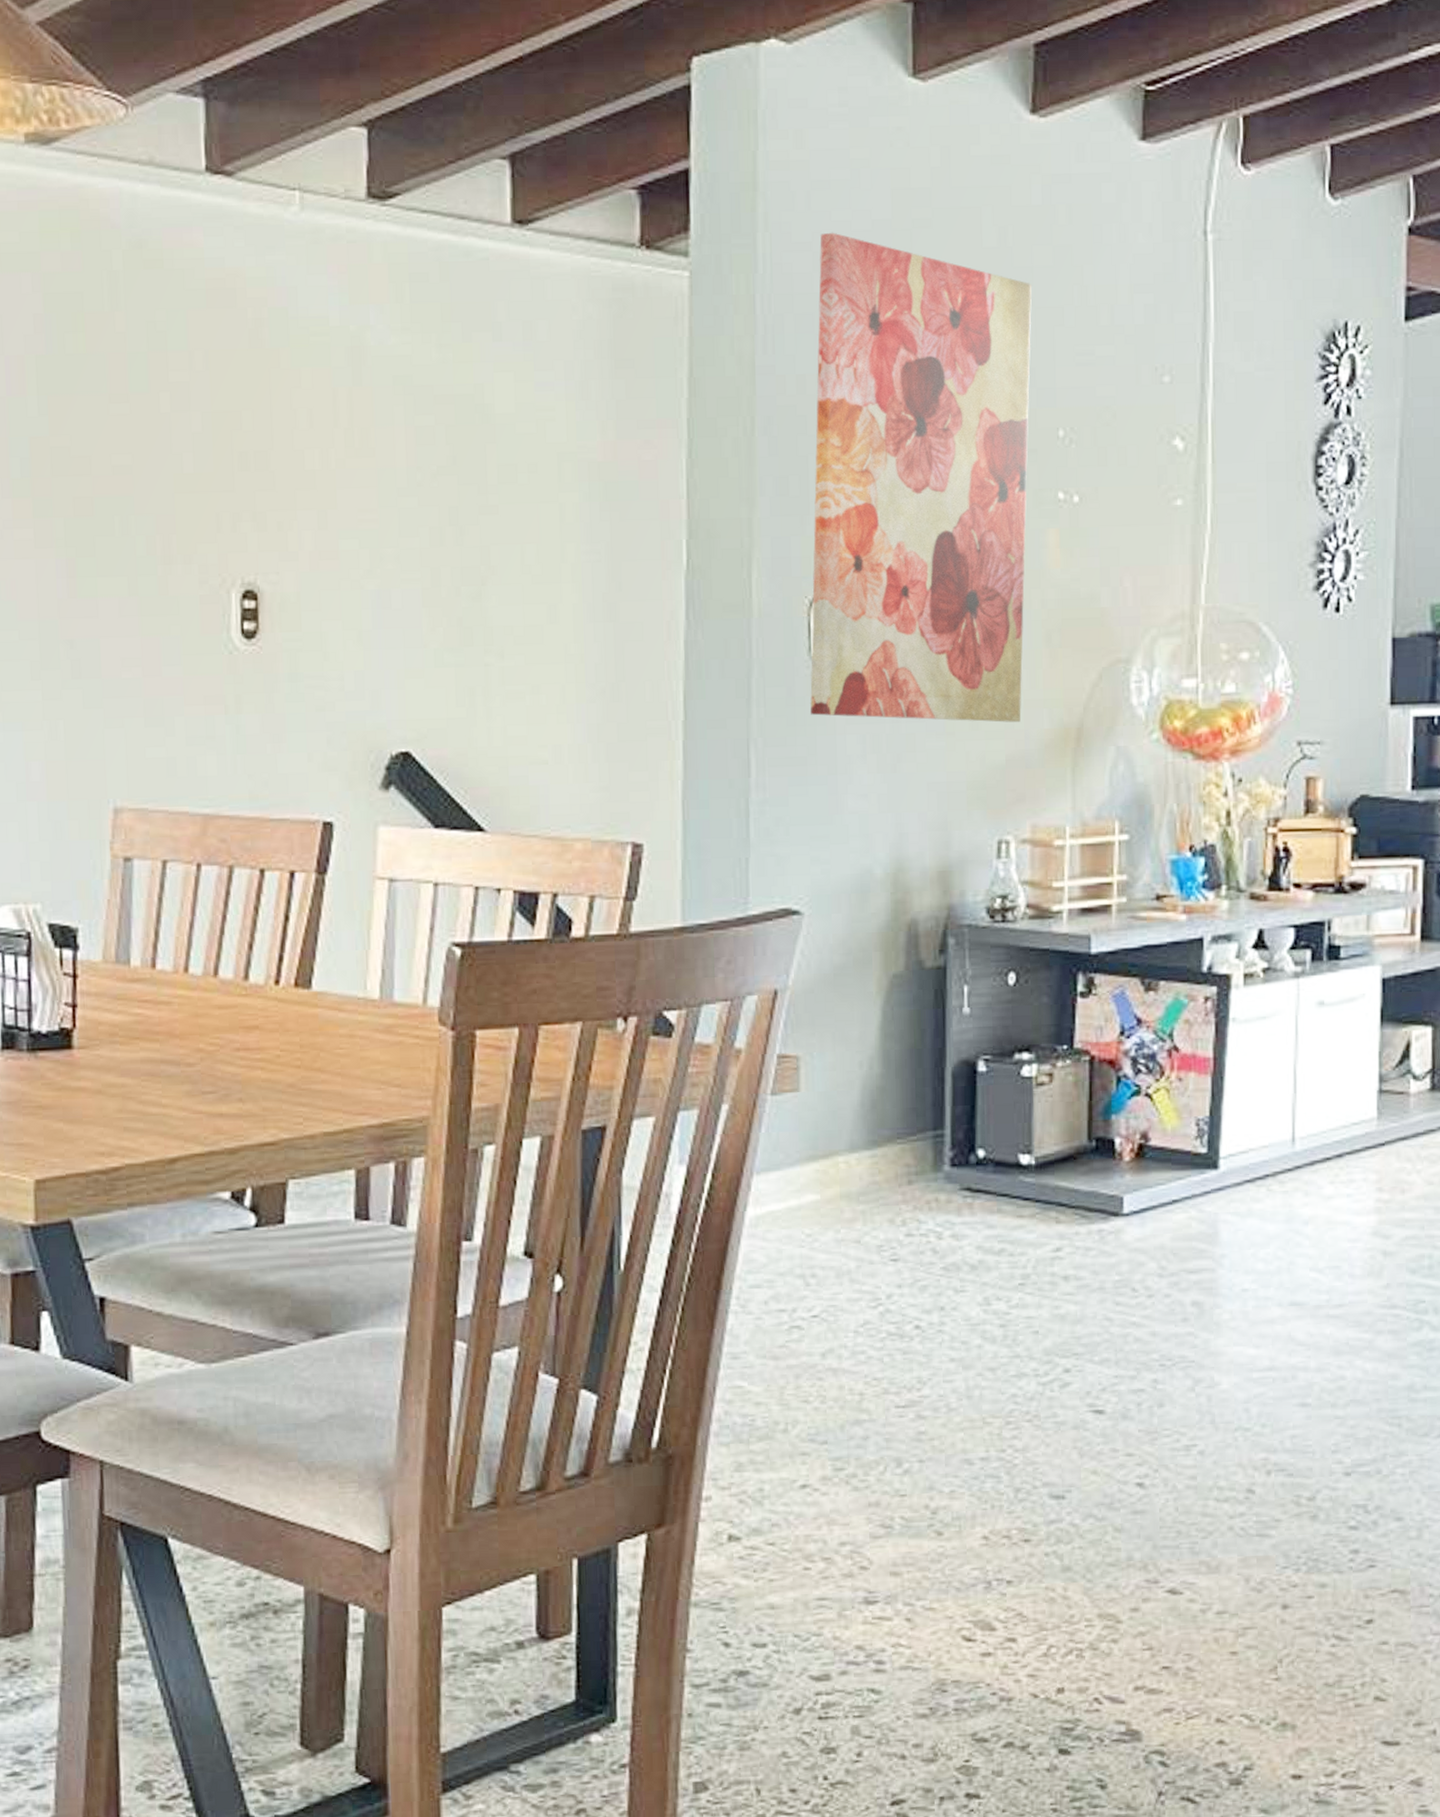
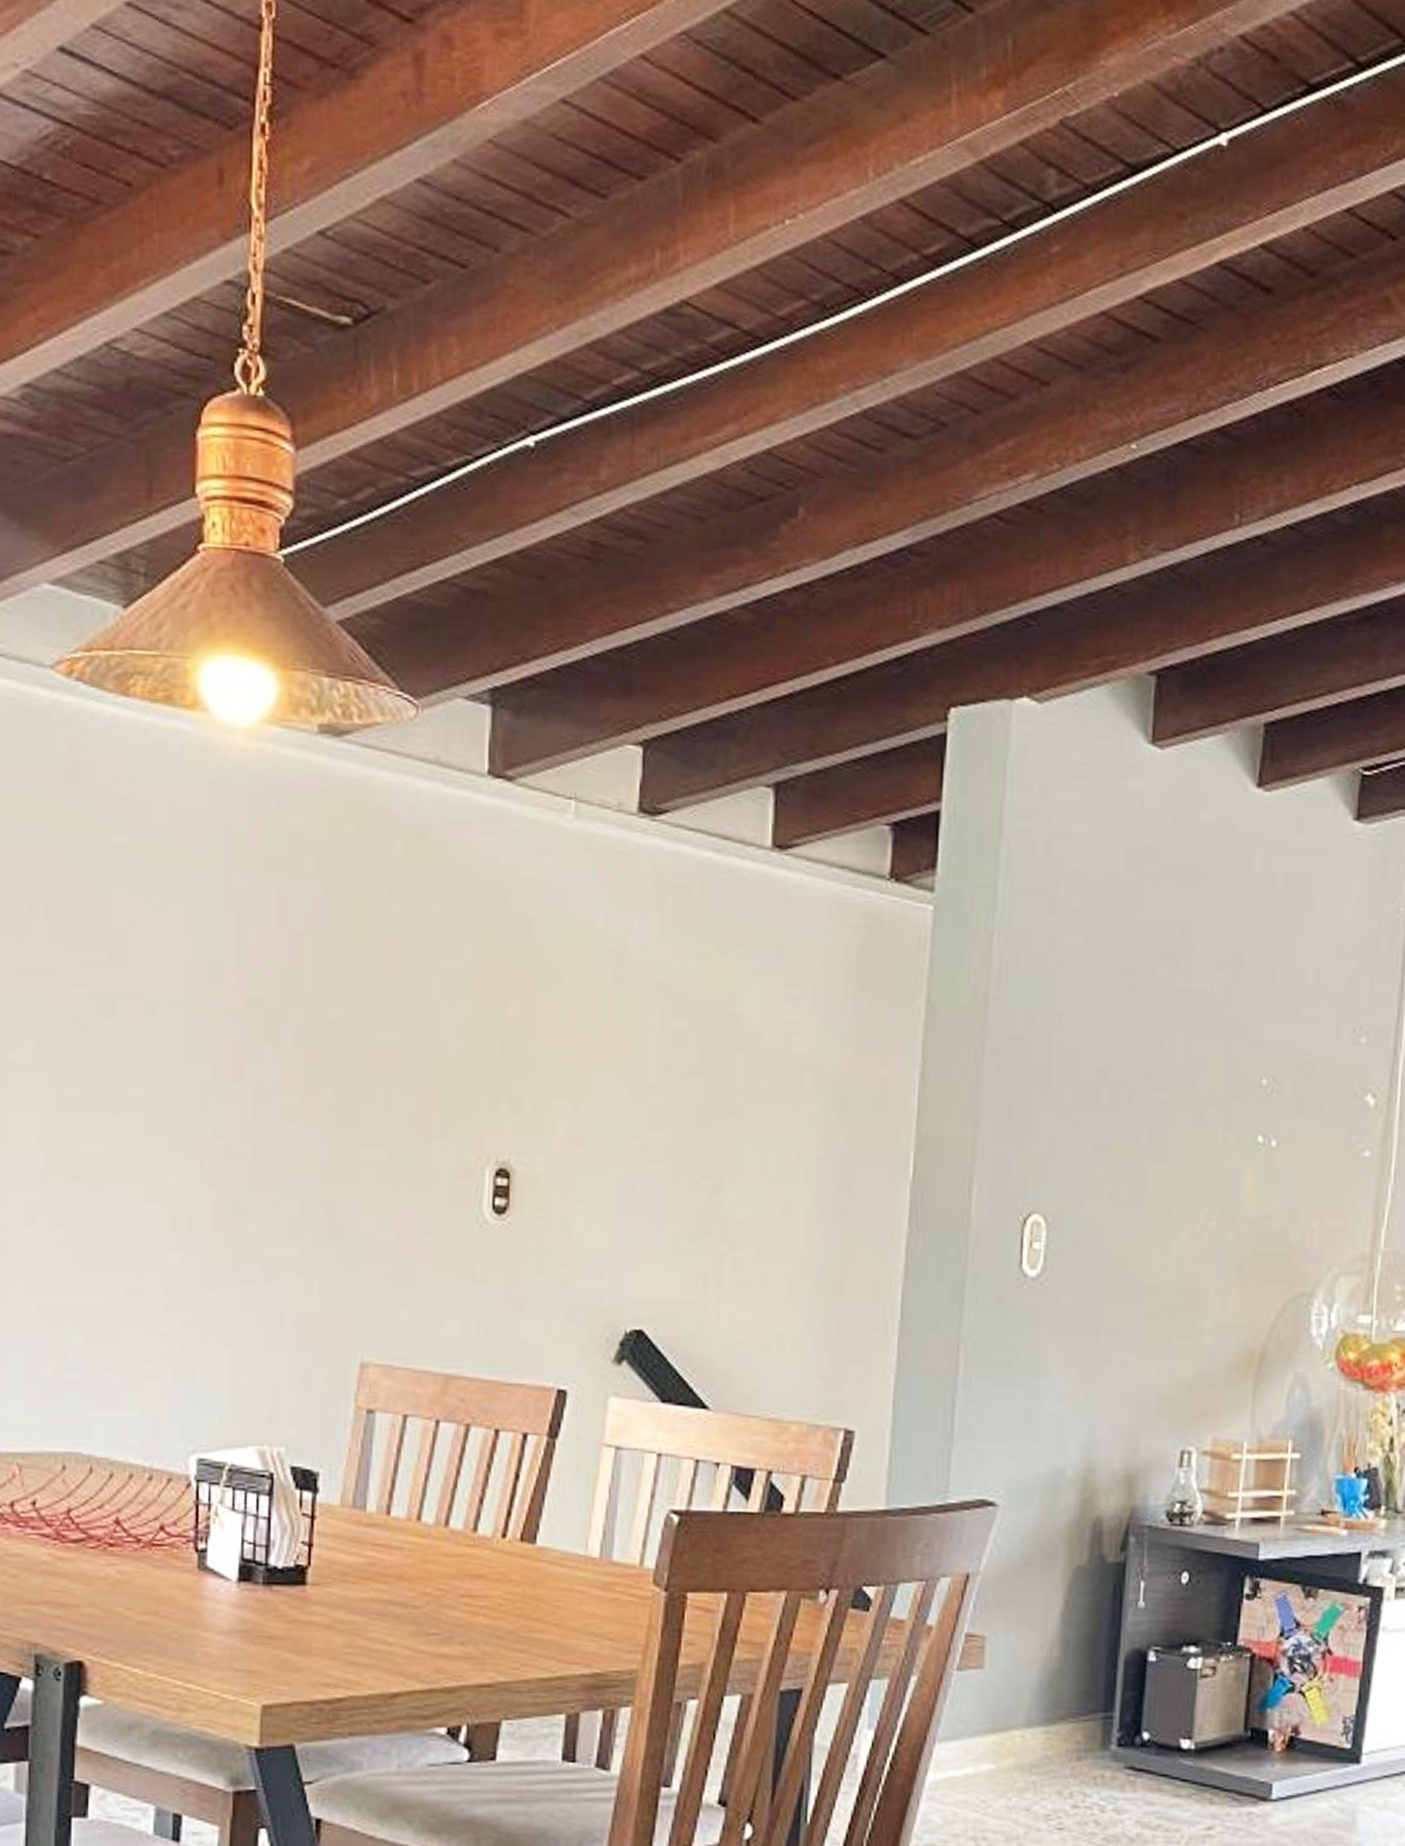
wall art: present [810,232,1032,723] -> none [1018,880,1248,1343]

